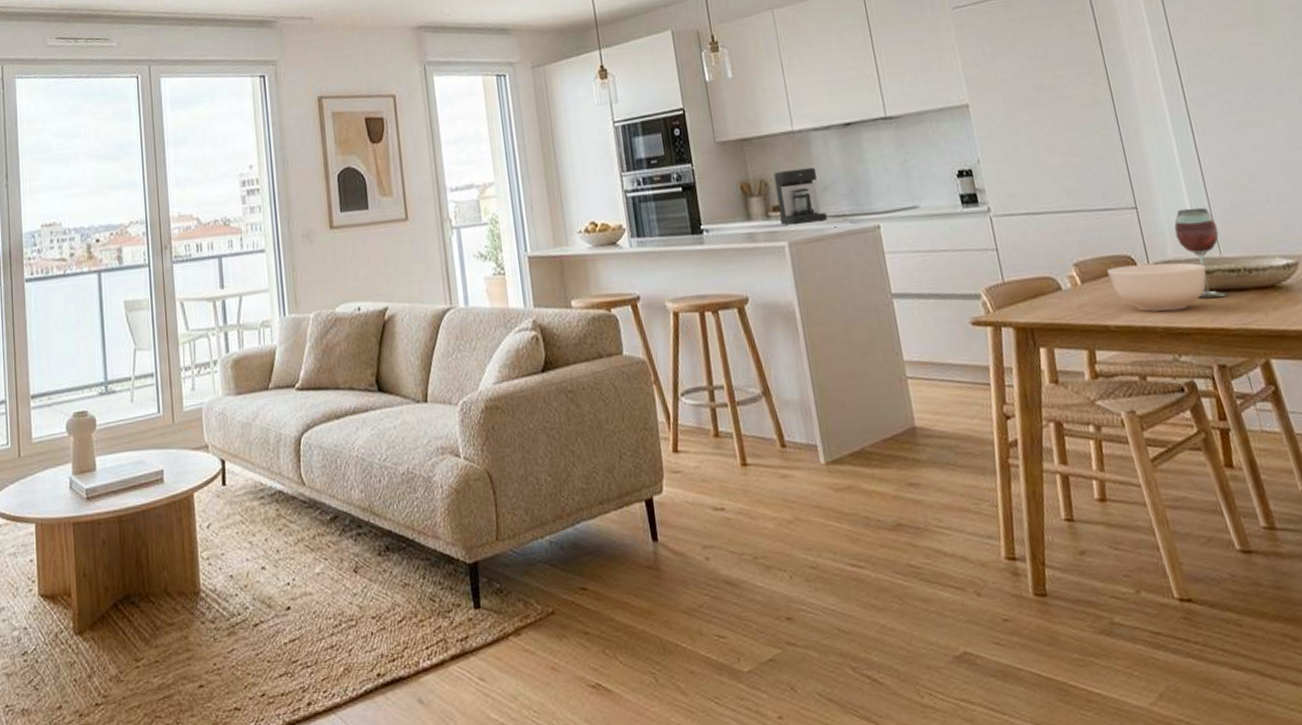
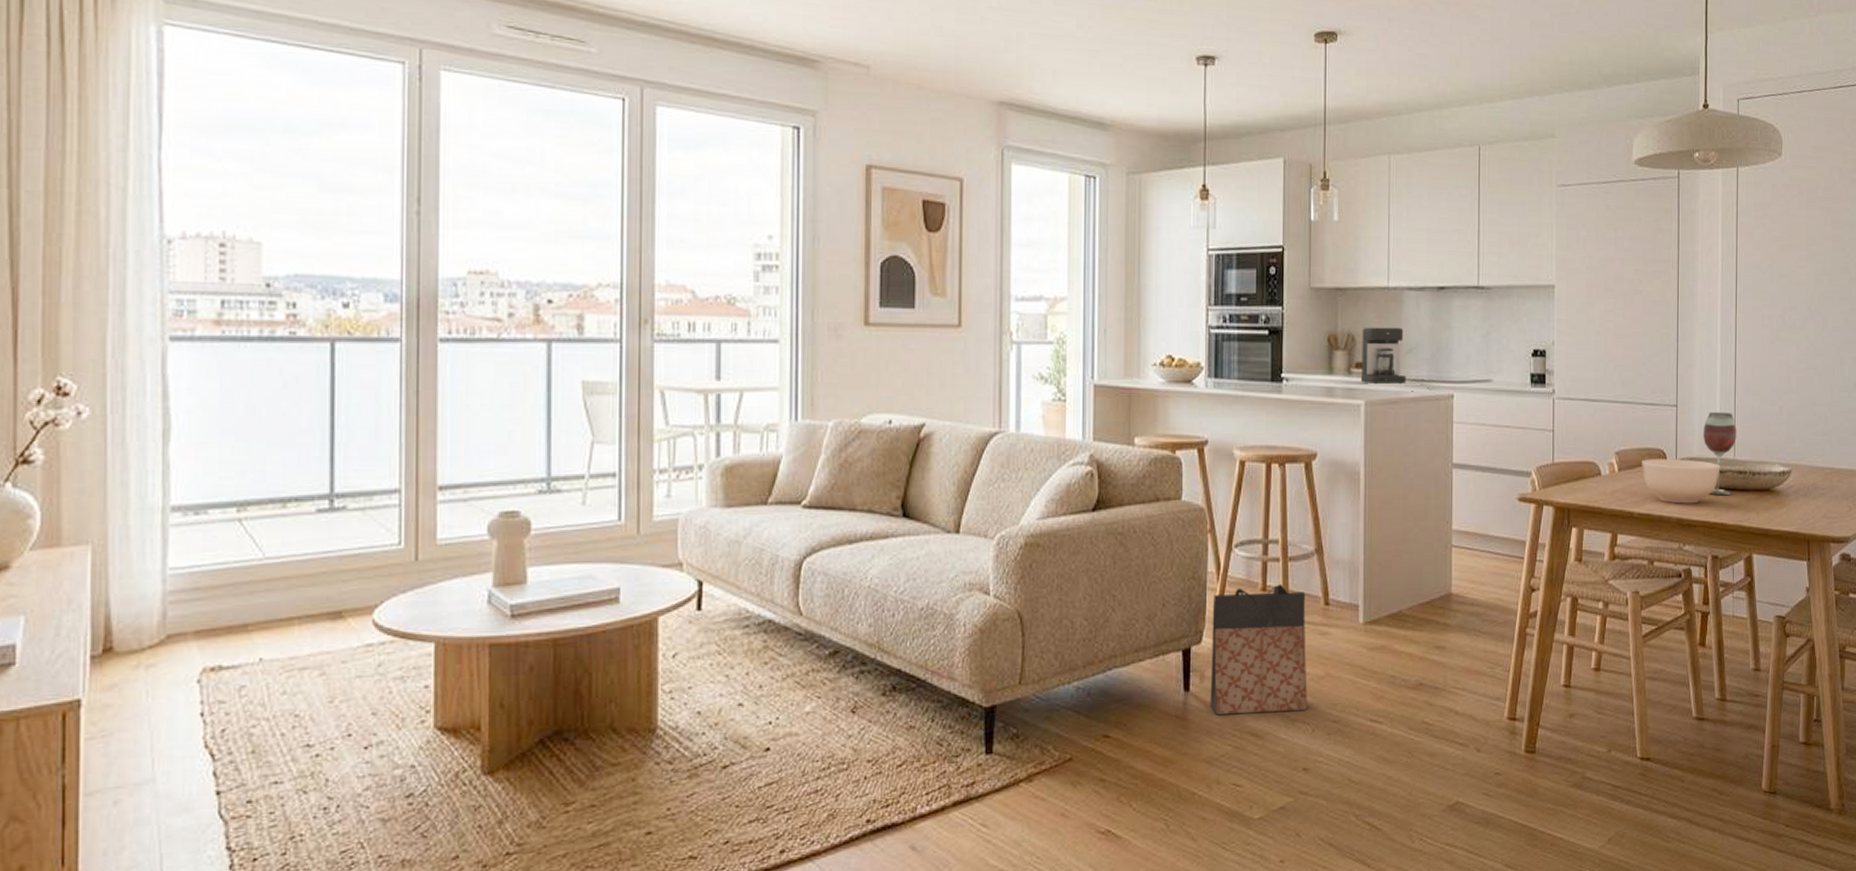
bag: none [667,428,782,565] -> present [1210,584,1308,716]

